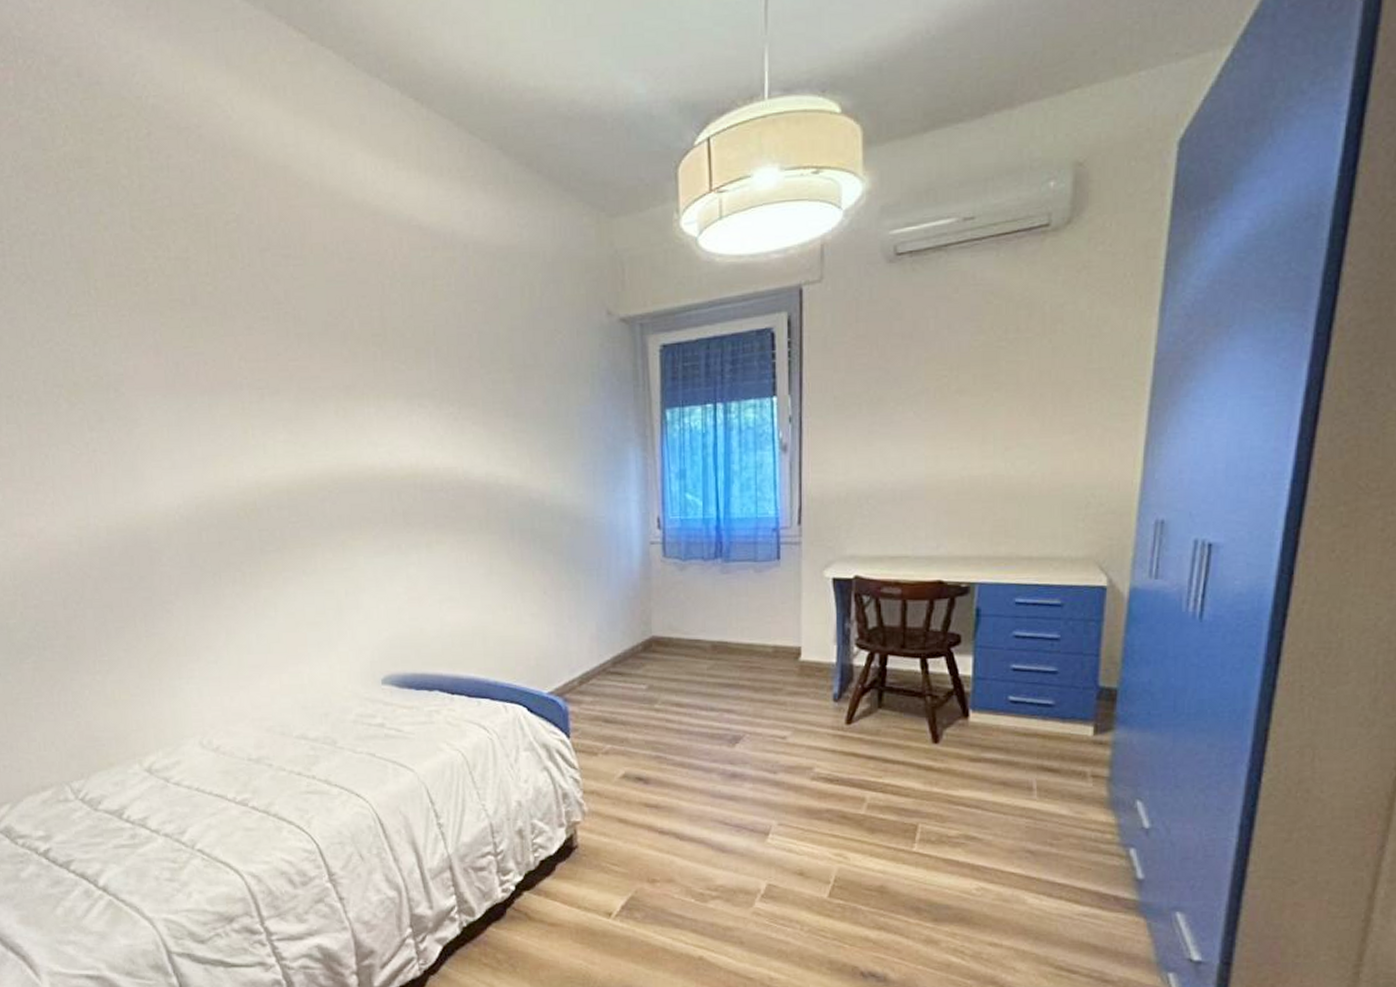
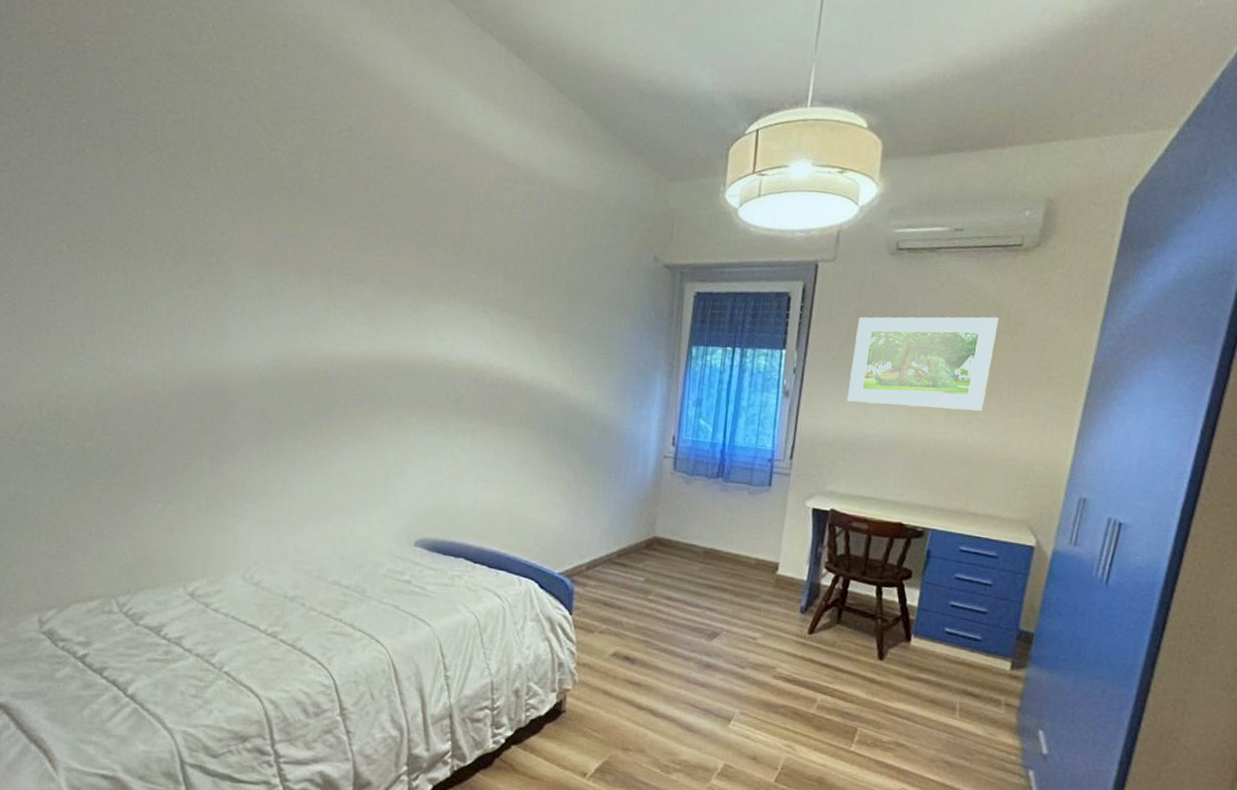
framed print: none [857,318,1031,446] -> present [846,316,999,411]

